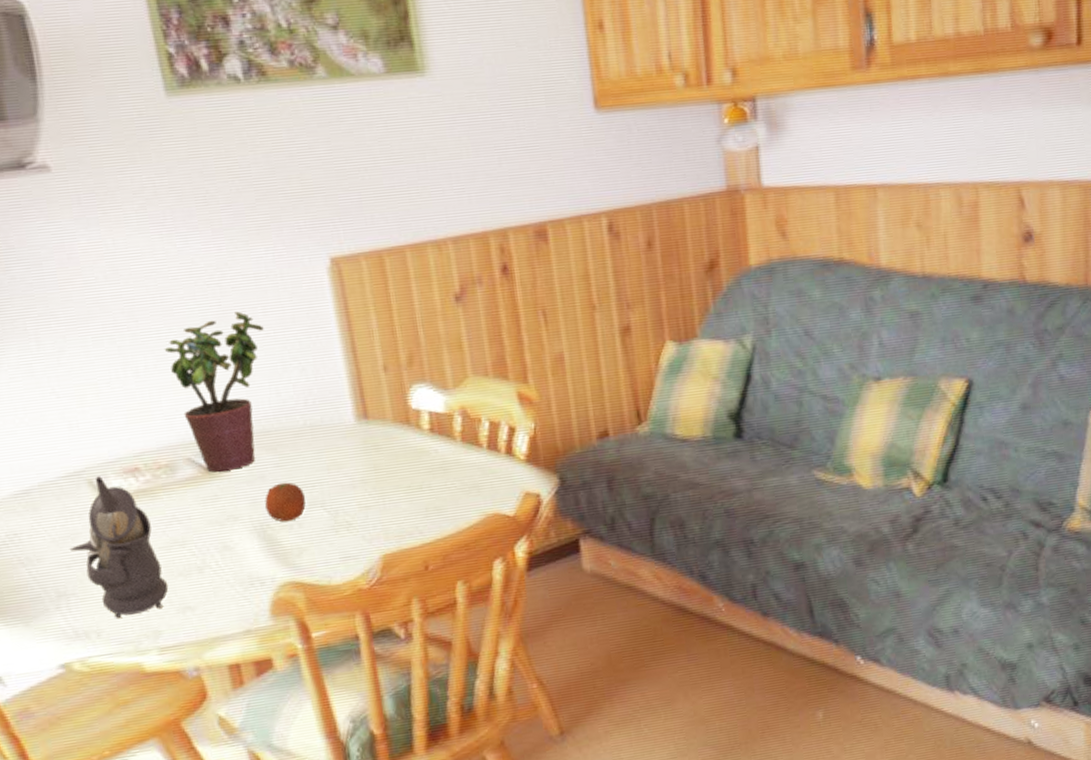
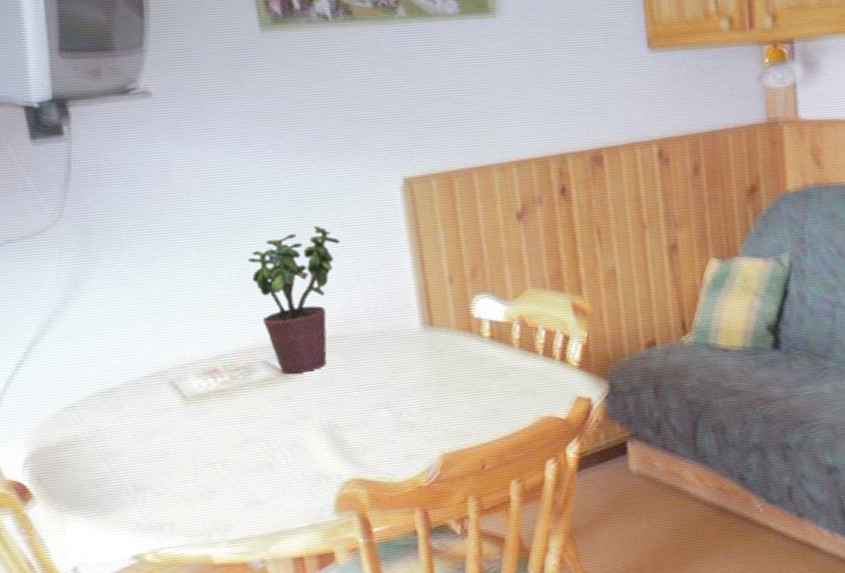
teapot: present [69,476,169,618] -> none [148,376,240,512]
orange: present [265,482,306,522] -> none [334,384,373,422]

